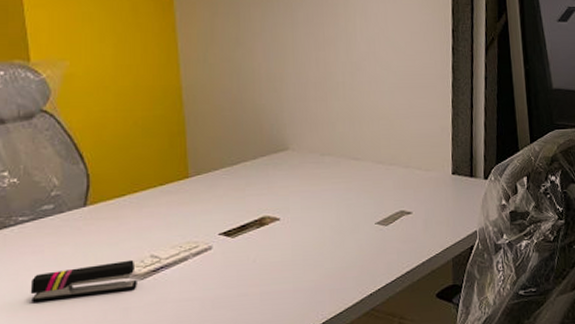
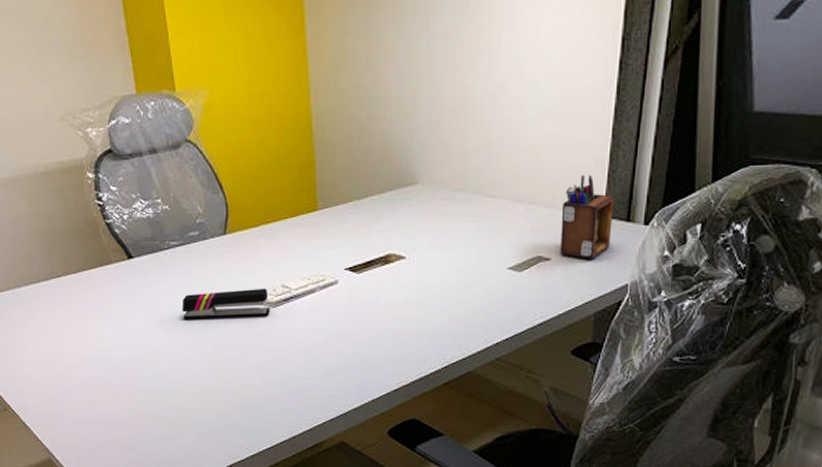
desk organizer: none [417,139,460,211] -> present [560,175,614,259]

